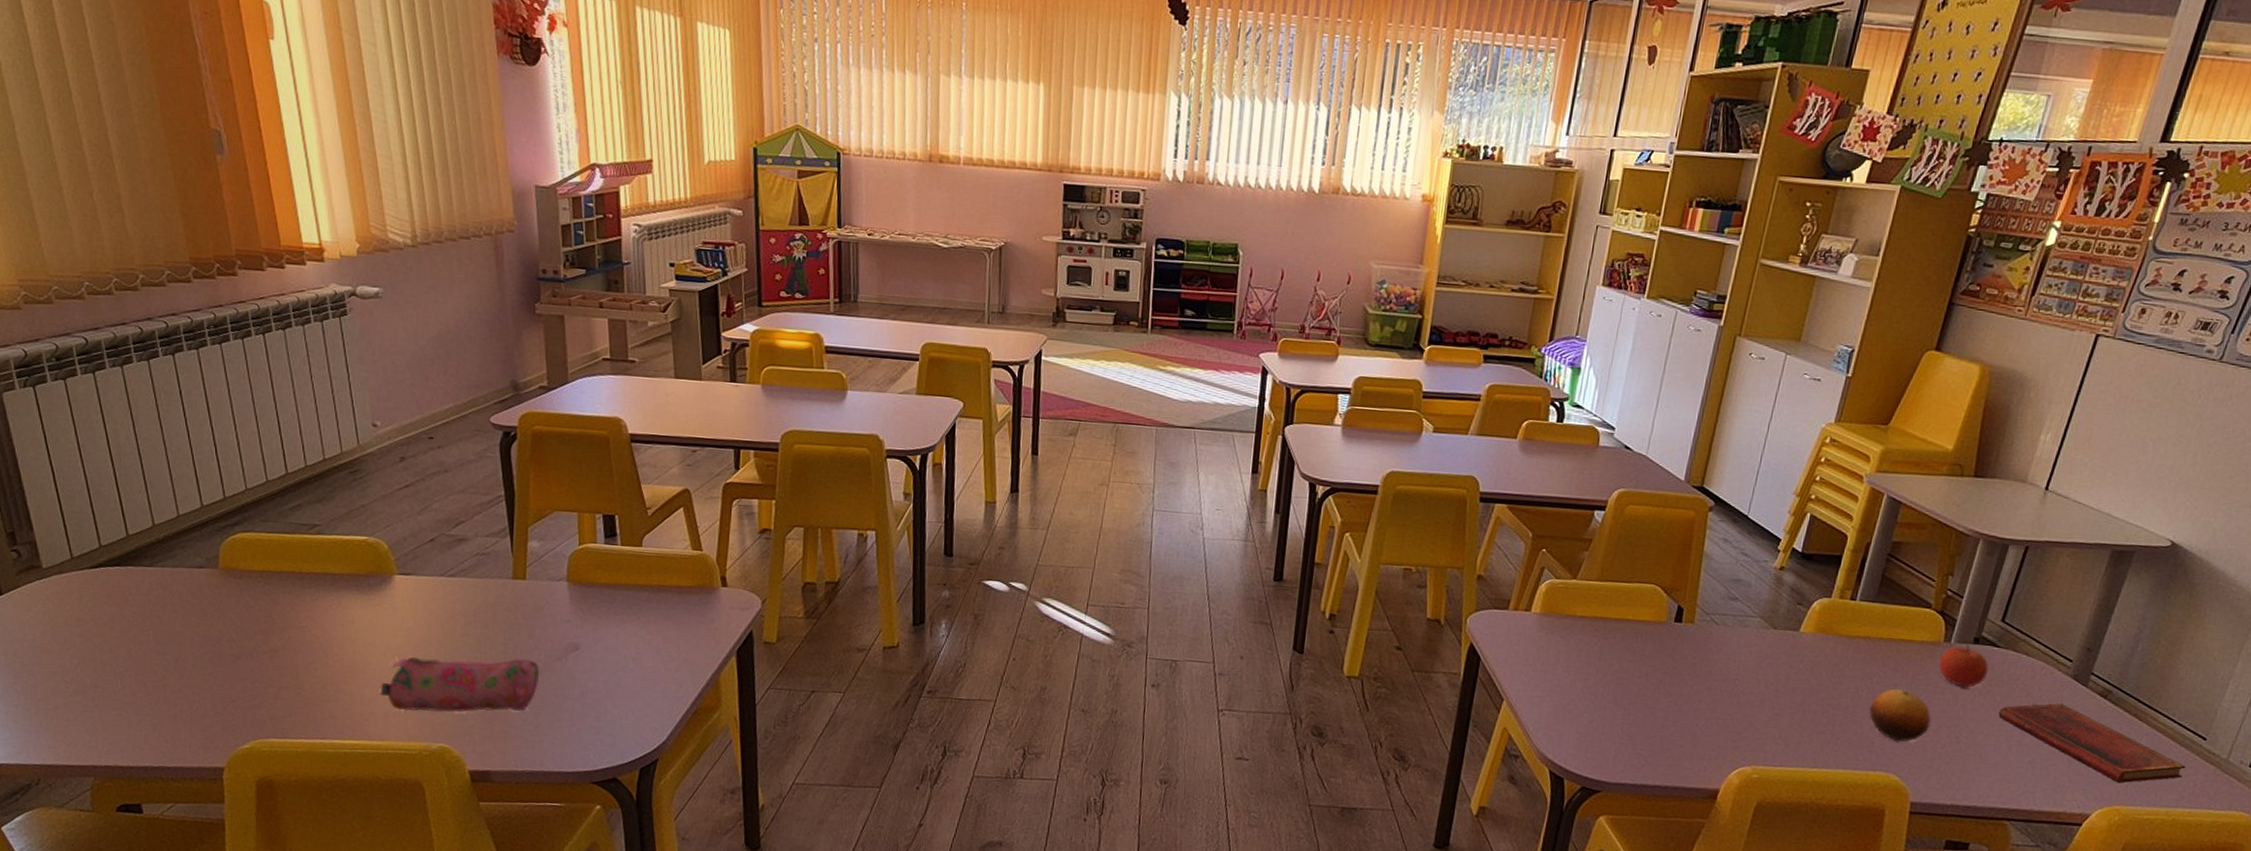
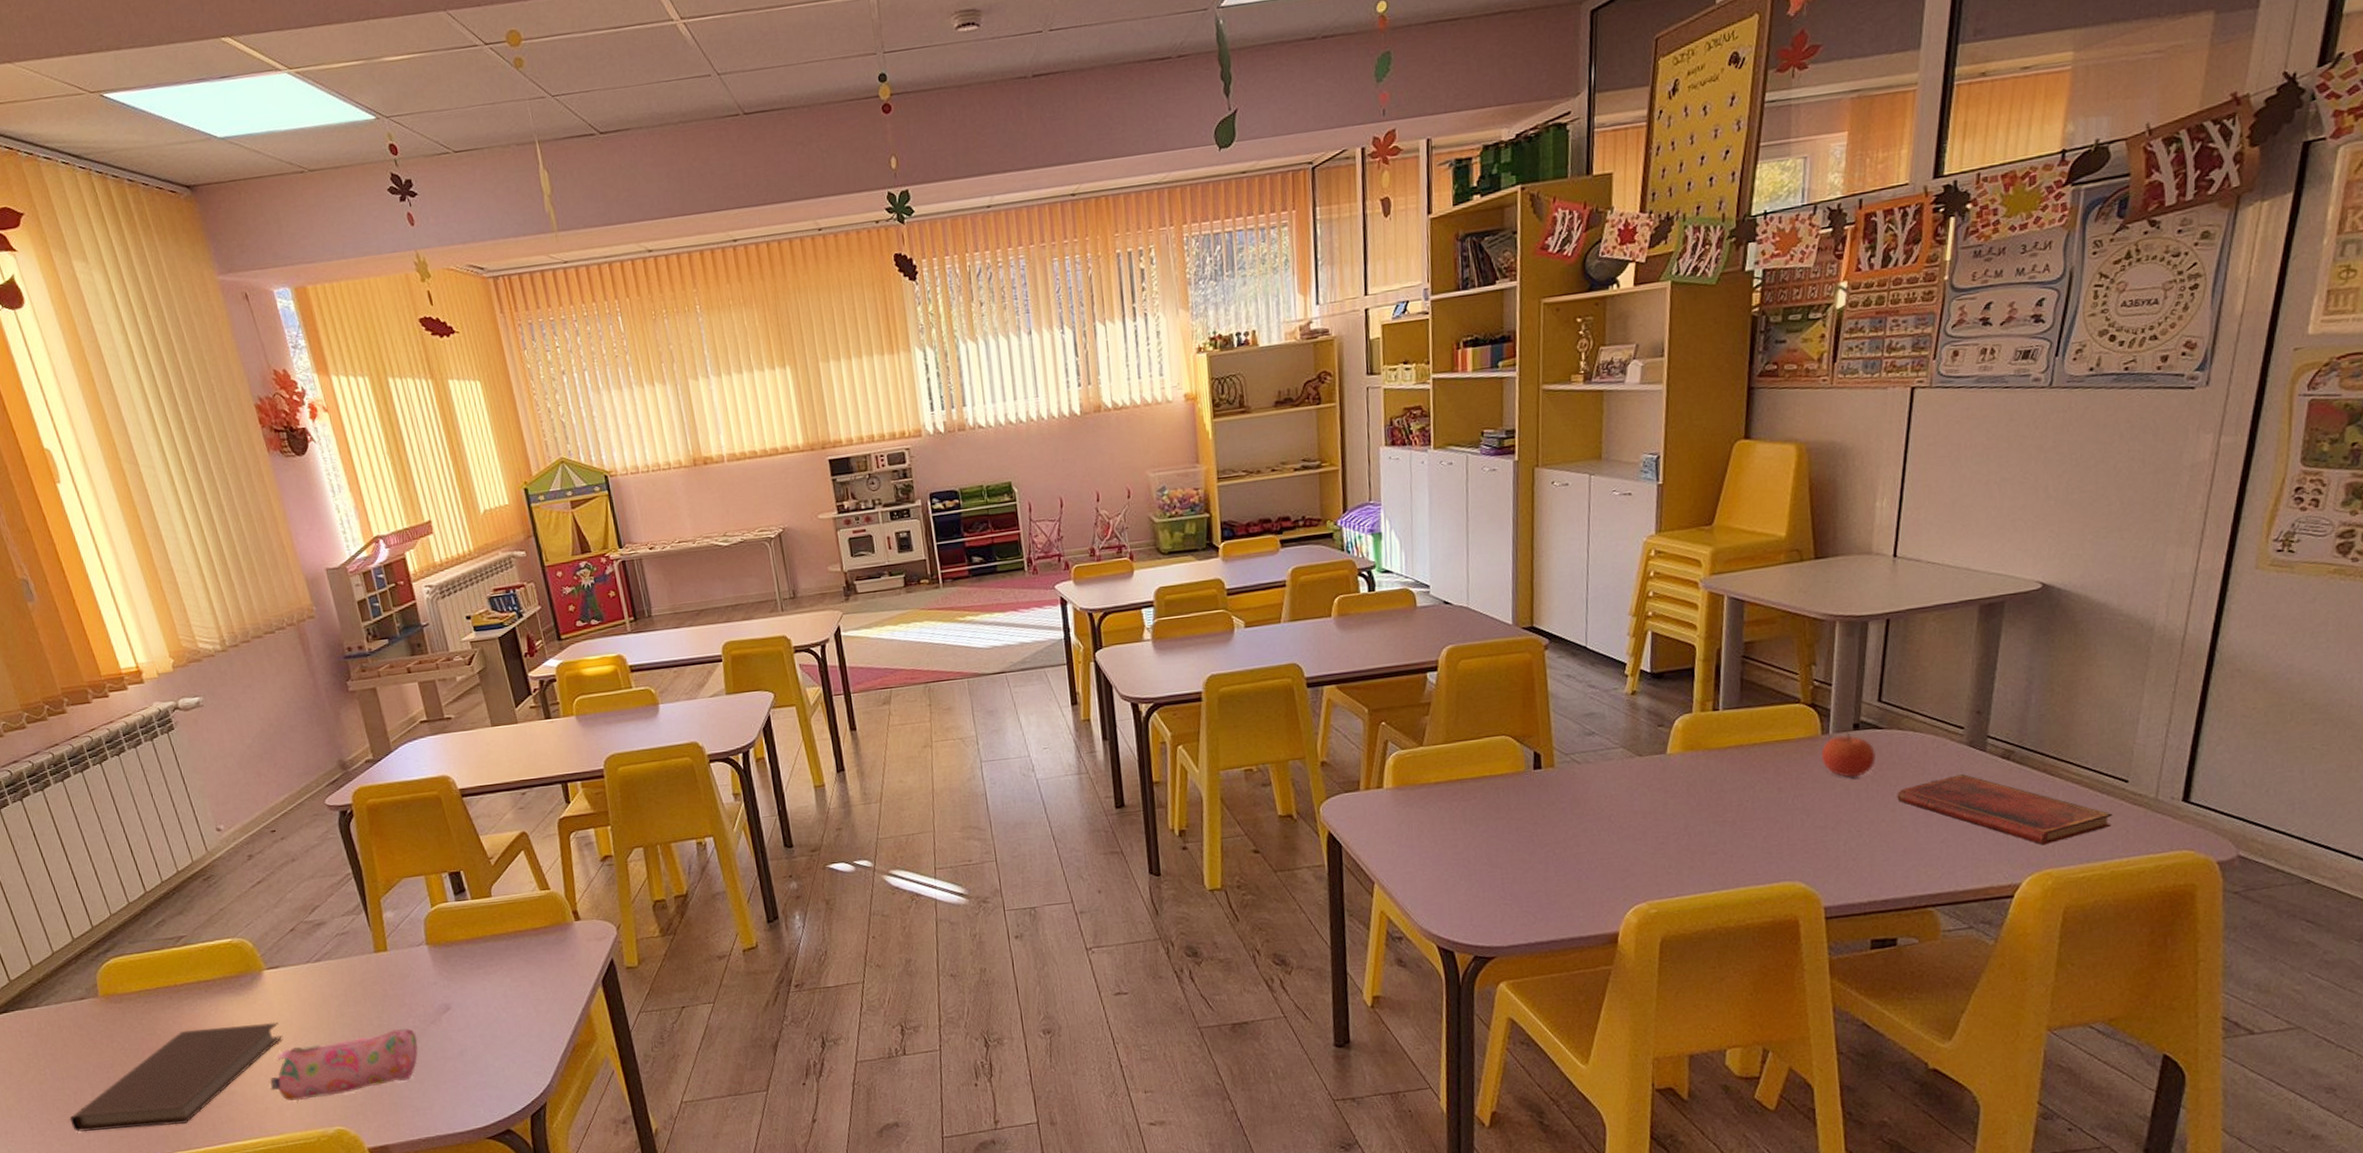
notebook: none [165,619,403,712] -> present [69,1022,283,1132]
fruit: present [1869,688,1932,742] -> none [1758,792,1827,848]

